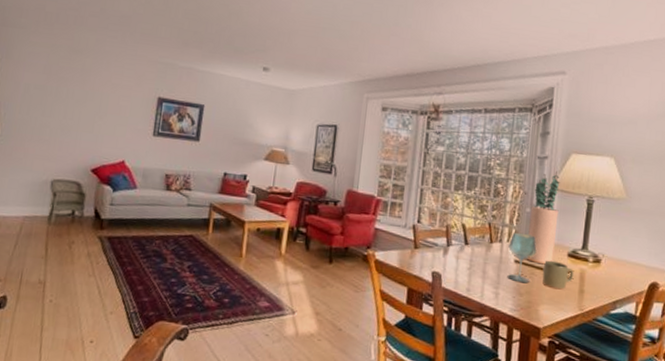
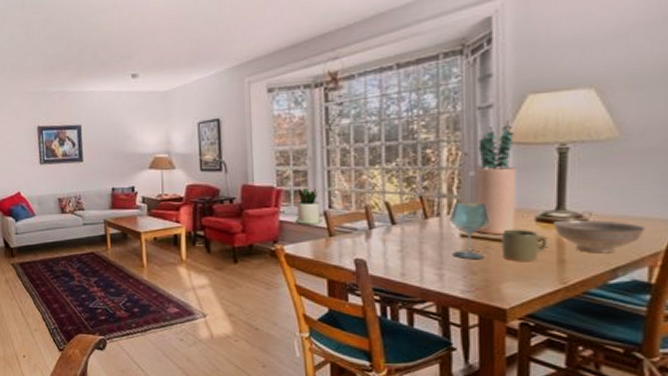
planter: none [388,201,412,237] -> present [295,187,322,226]
decorative bowl: none [578,257,637,289] -> present [552,219,646,254]

